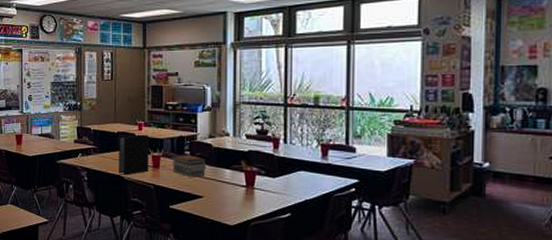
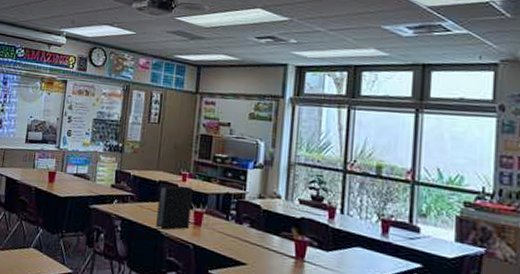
book stack: present [170,154,206,177] -> none [213,213,253,241]

